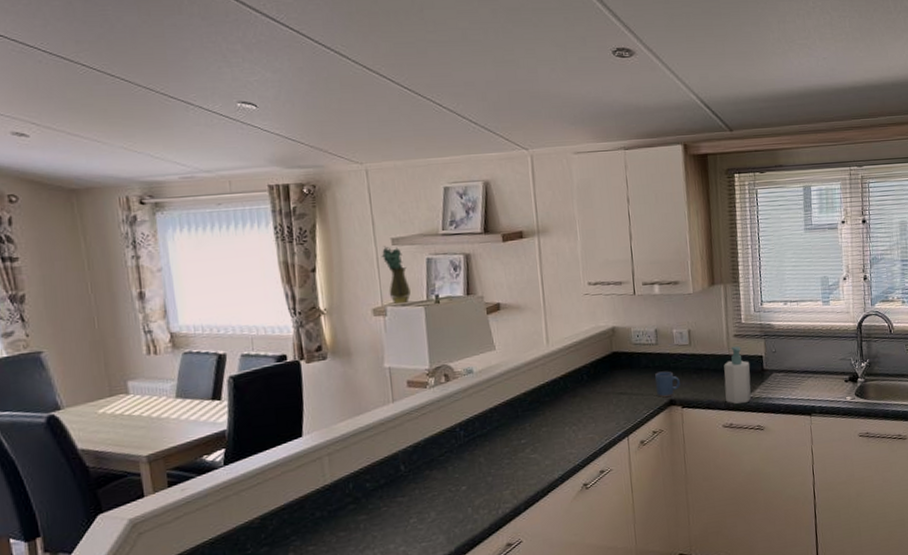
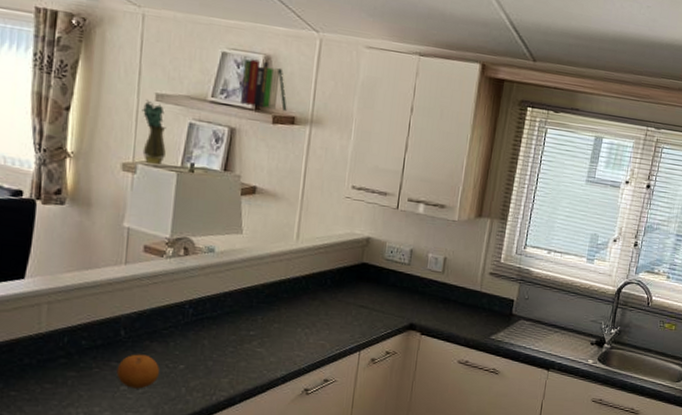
fruit: none [403,484,444,519] -> present [116,354,159,389]
books: none [466,187,514,231] -> present [239,59,287,112]
mug: present [655,371,680,397] -> none [398,293,425,320]
soap bottle: present [724,346,751,405] -> none [466,284,500,344]

